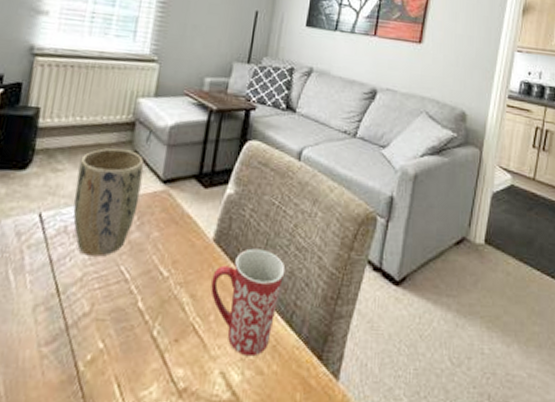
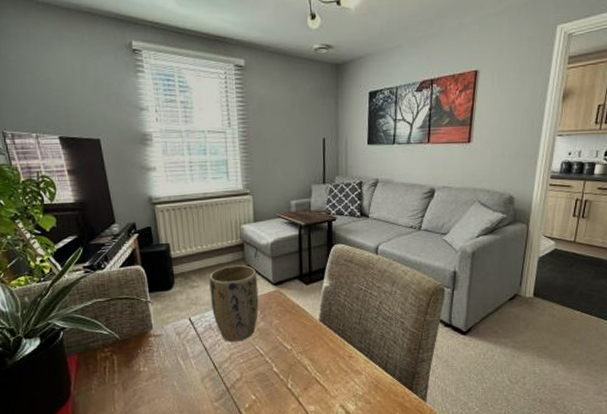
mug: present [210,248,286,357] -> none [323,322,377,394]

